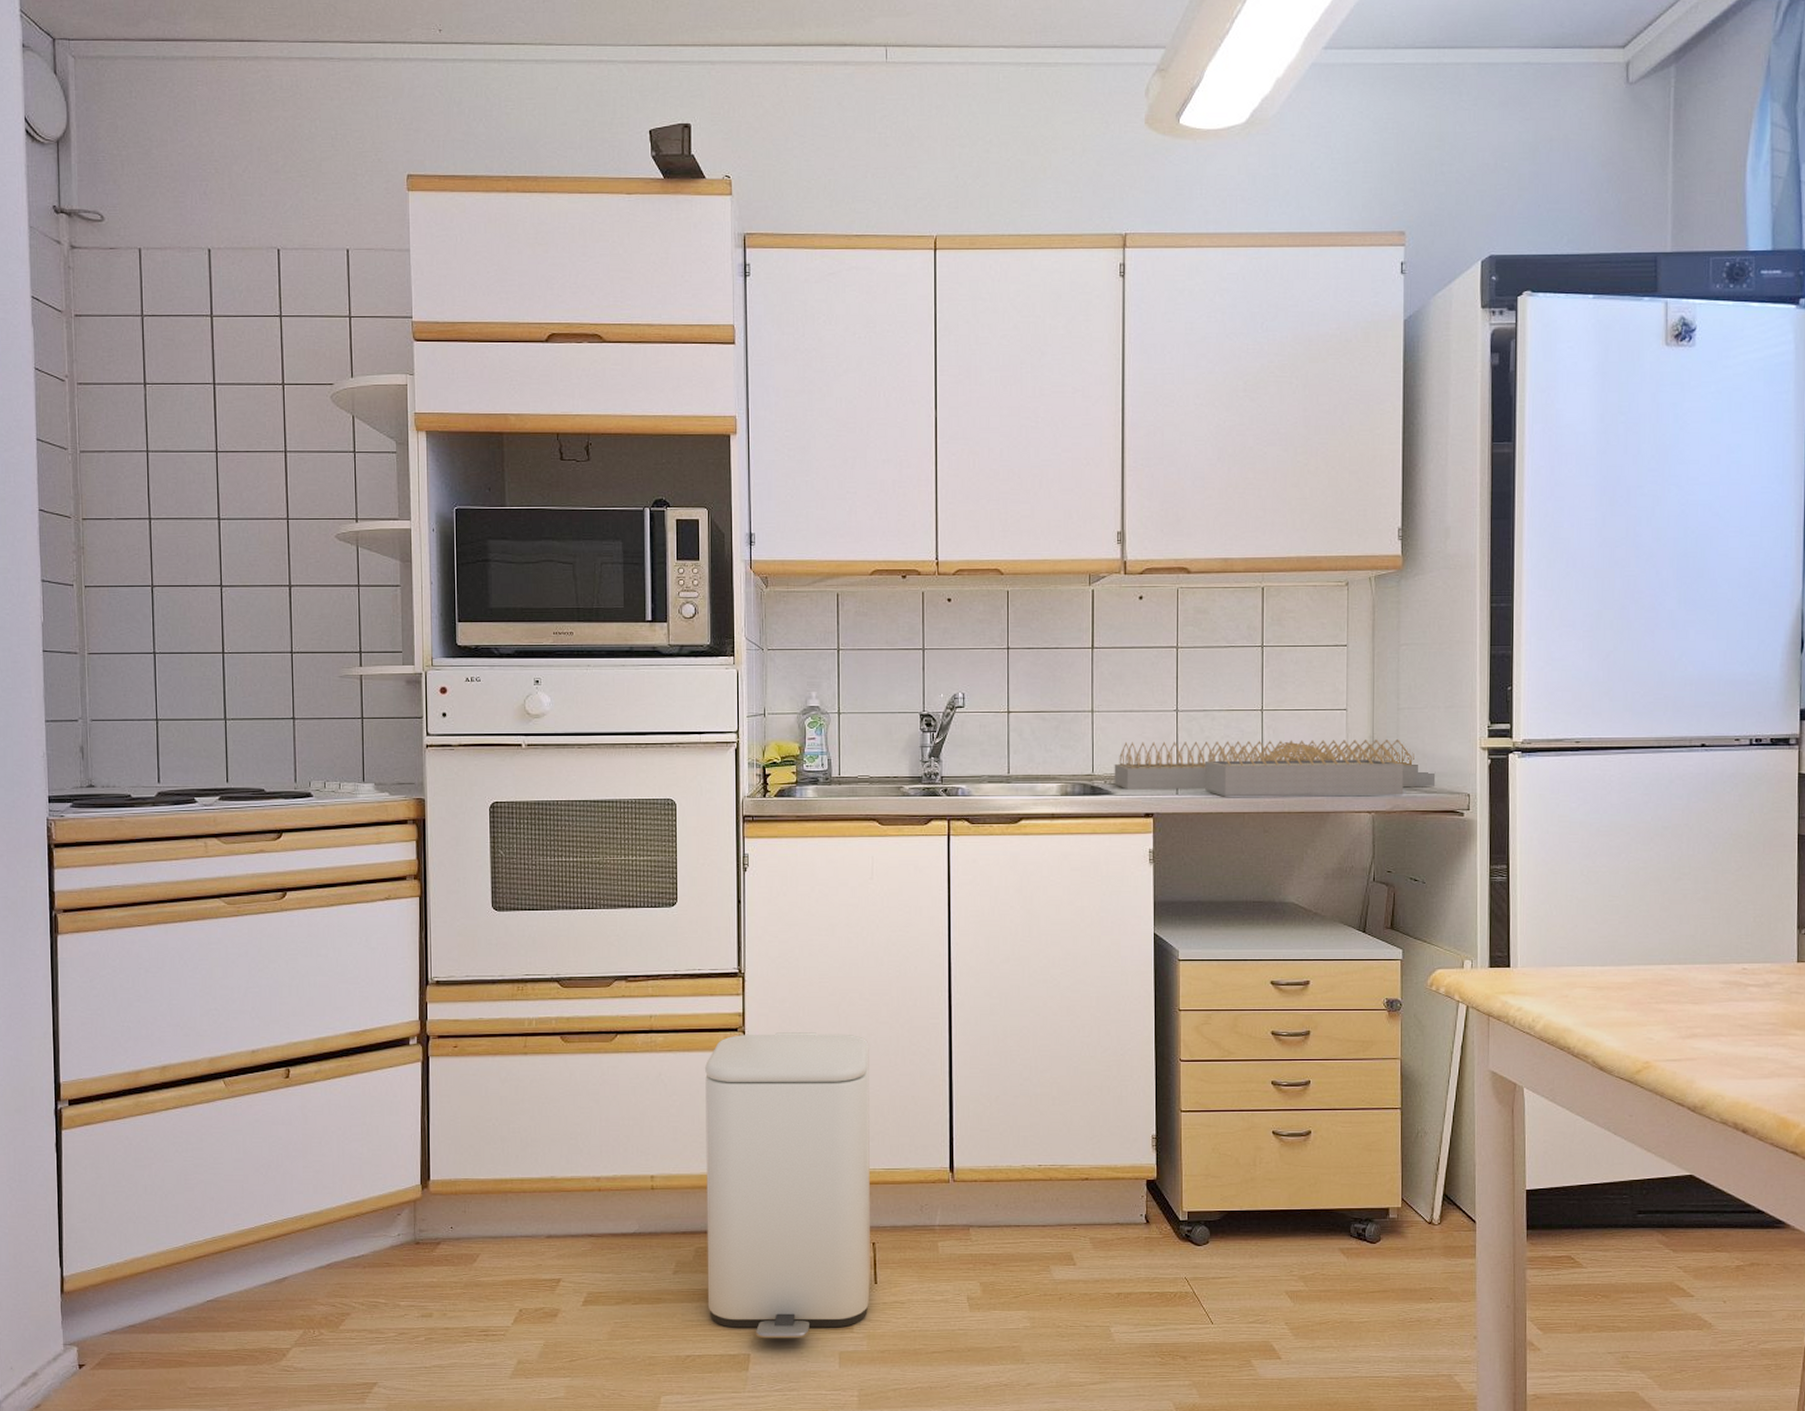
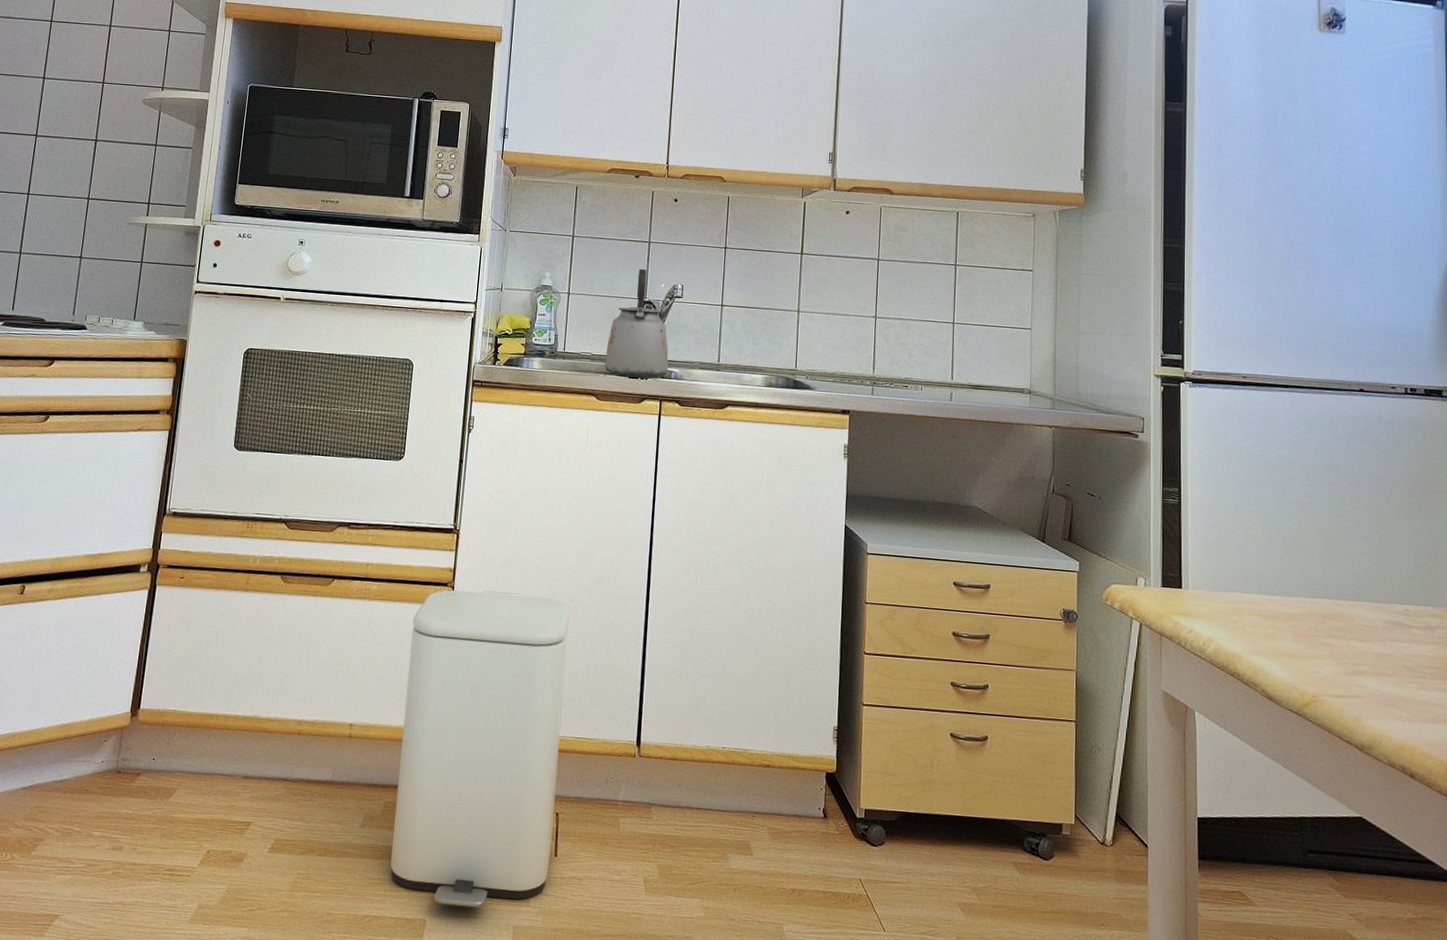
kettle: none [884,679,954,799] -> present [604,268,669,380]
dish rack: present [1114,739,1436,797] -> none [815,342,1113,413]

